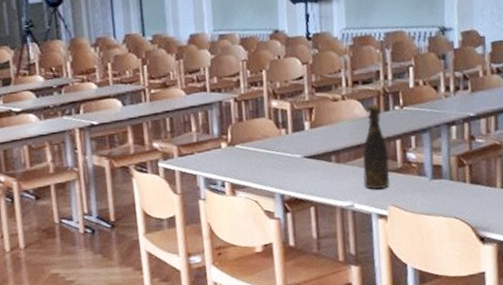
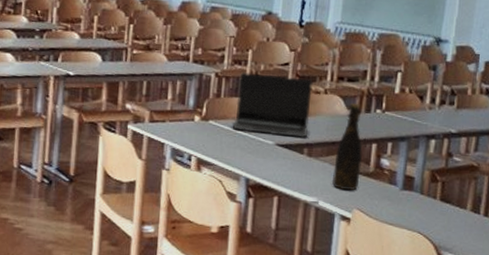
laptop: none [258,89,332,150] -> present [232,72,313,139]

